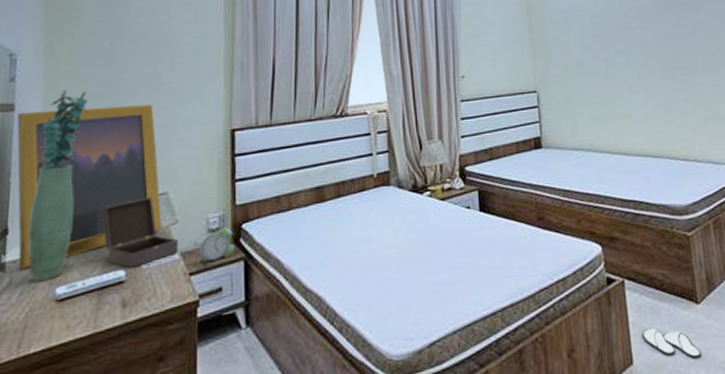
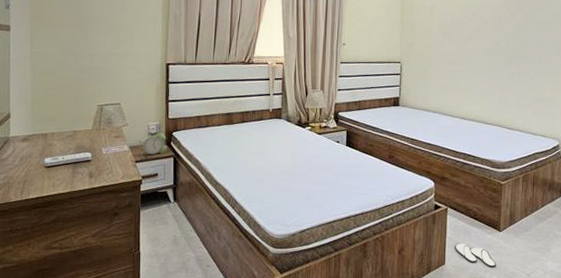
picture frame: present [17,104,162,271] -> none [13,32,117,144]
vase: present [27,90,87,282] -> none [24,19,62,153]
jewelry box: present [101,196,179,268] -> none [74,104,128,152]

